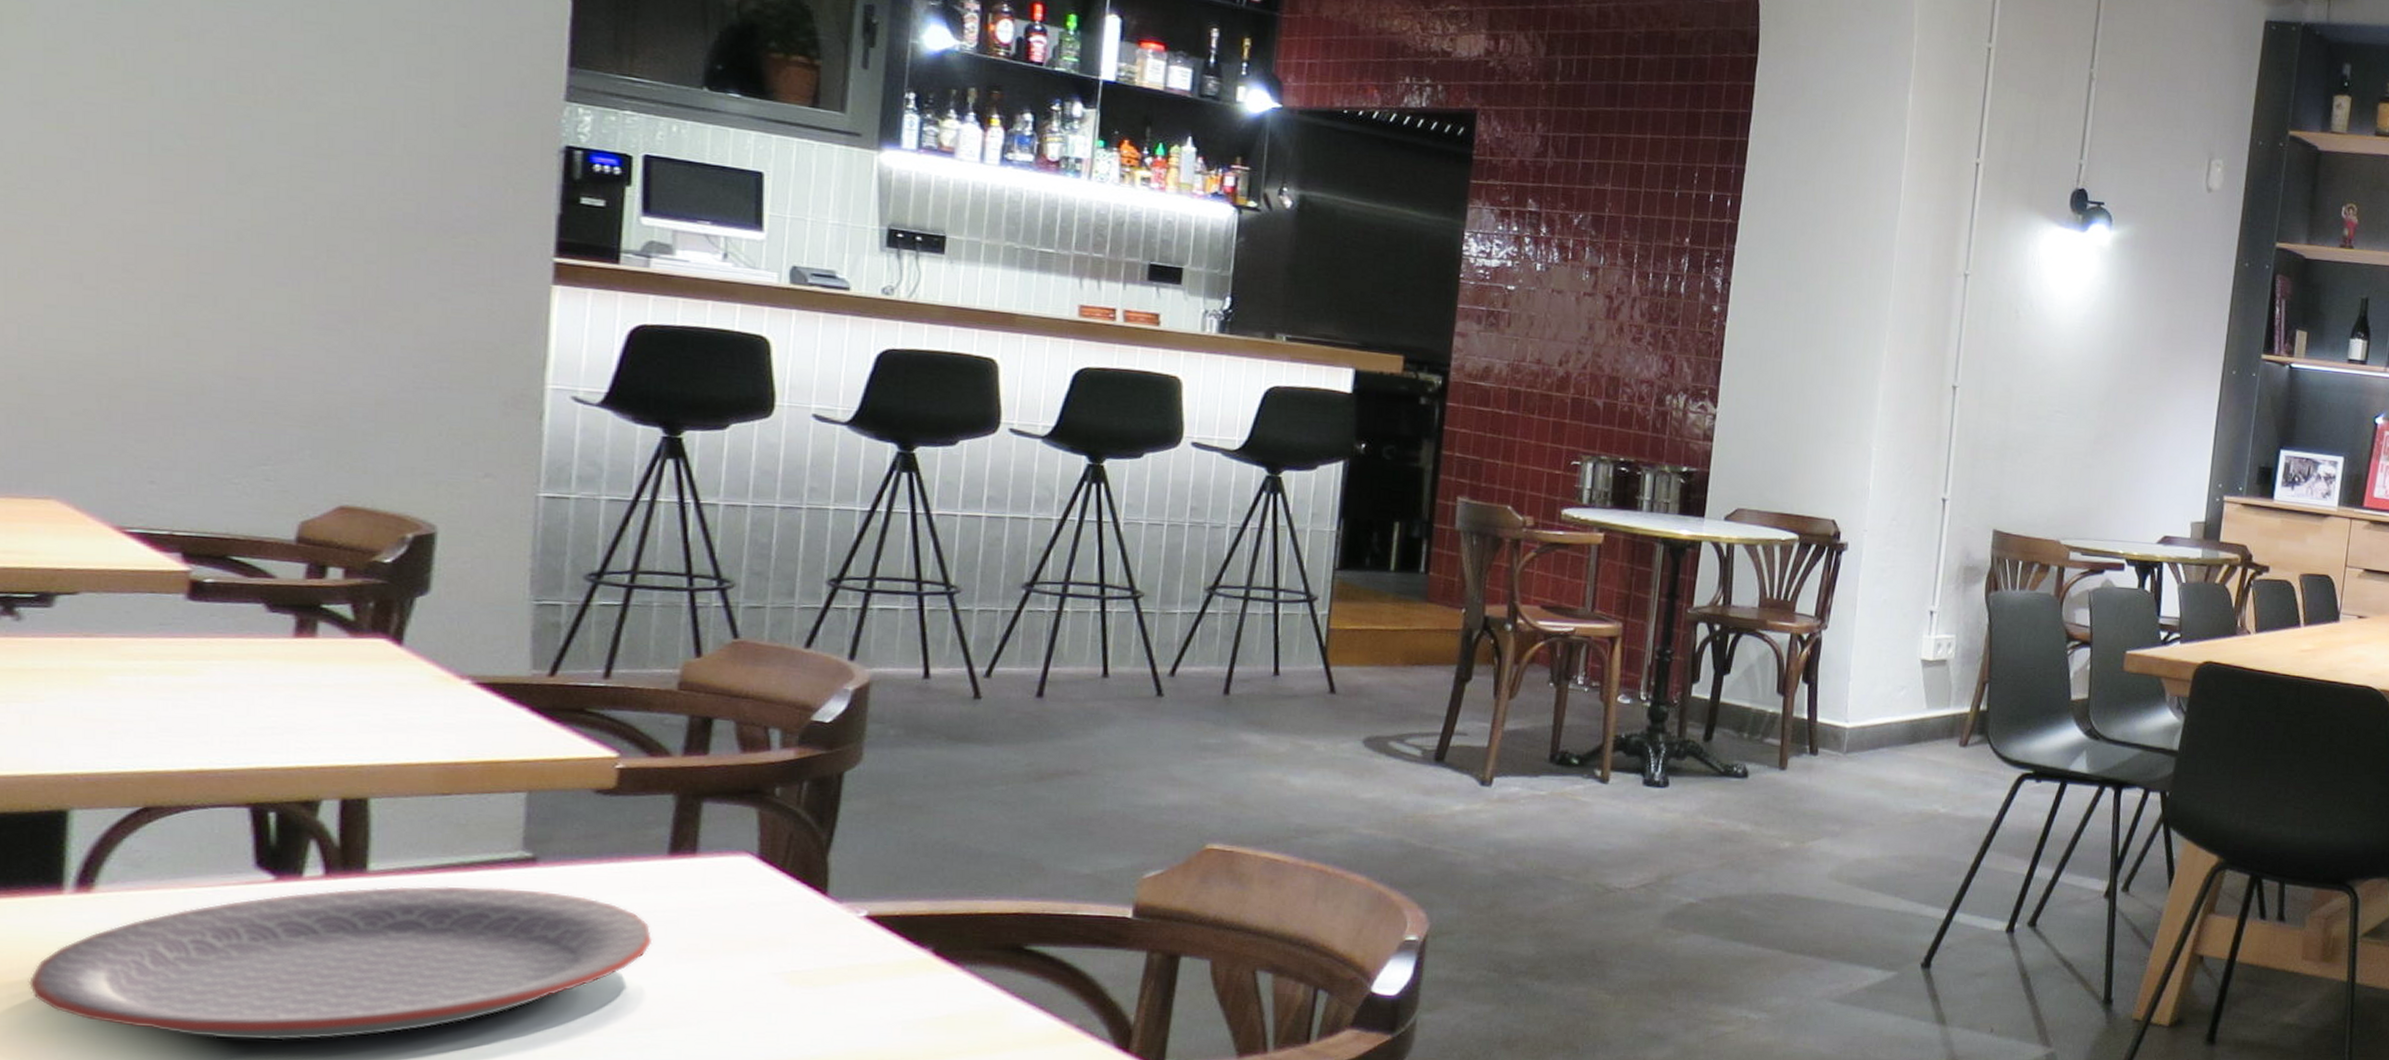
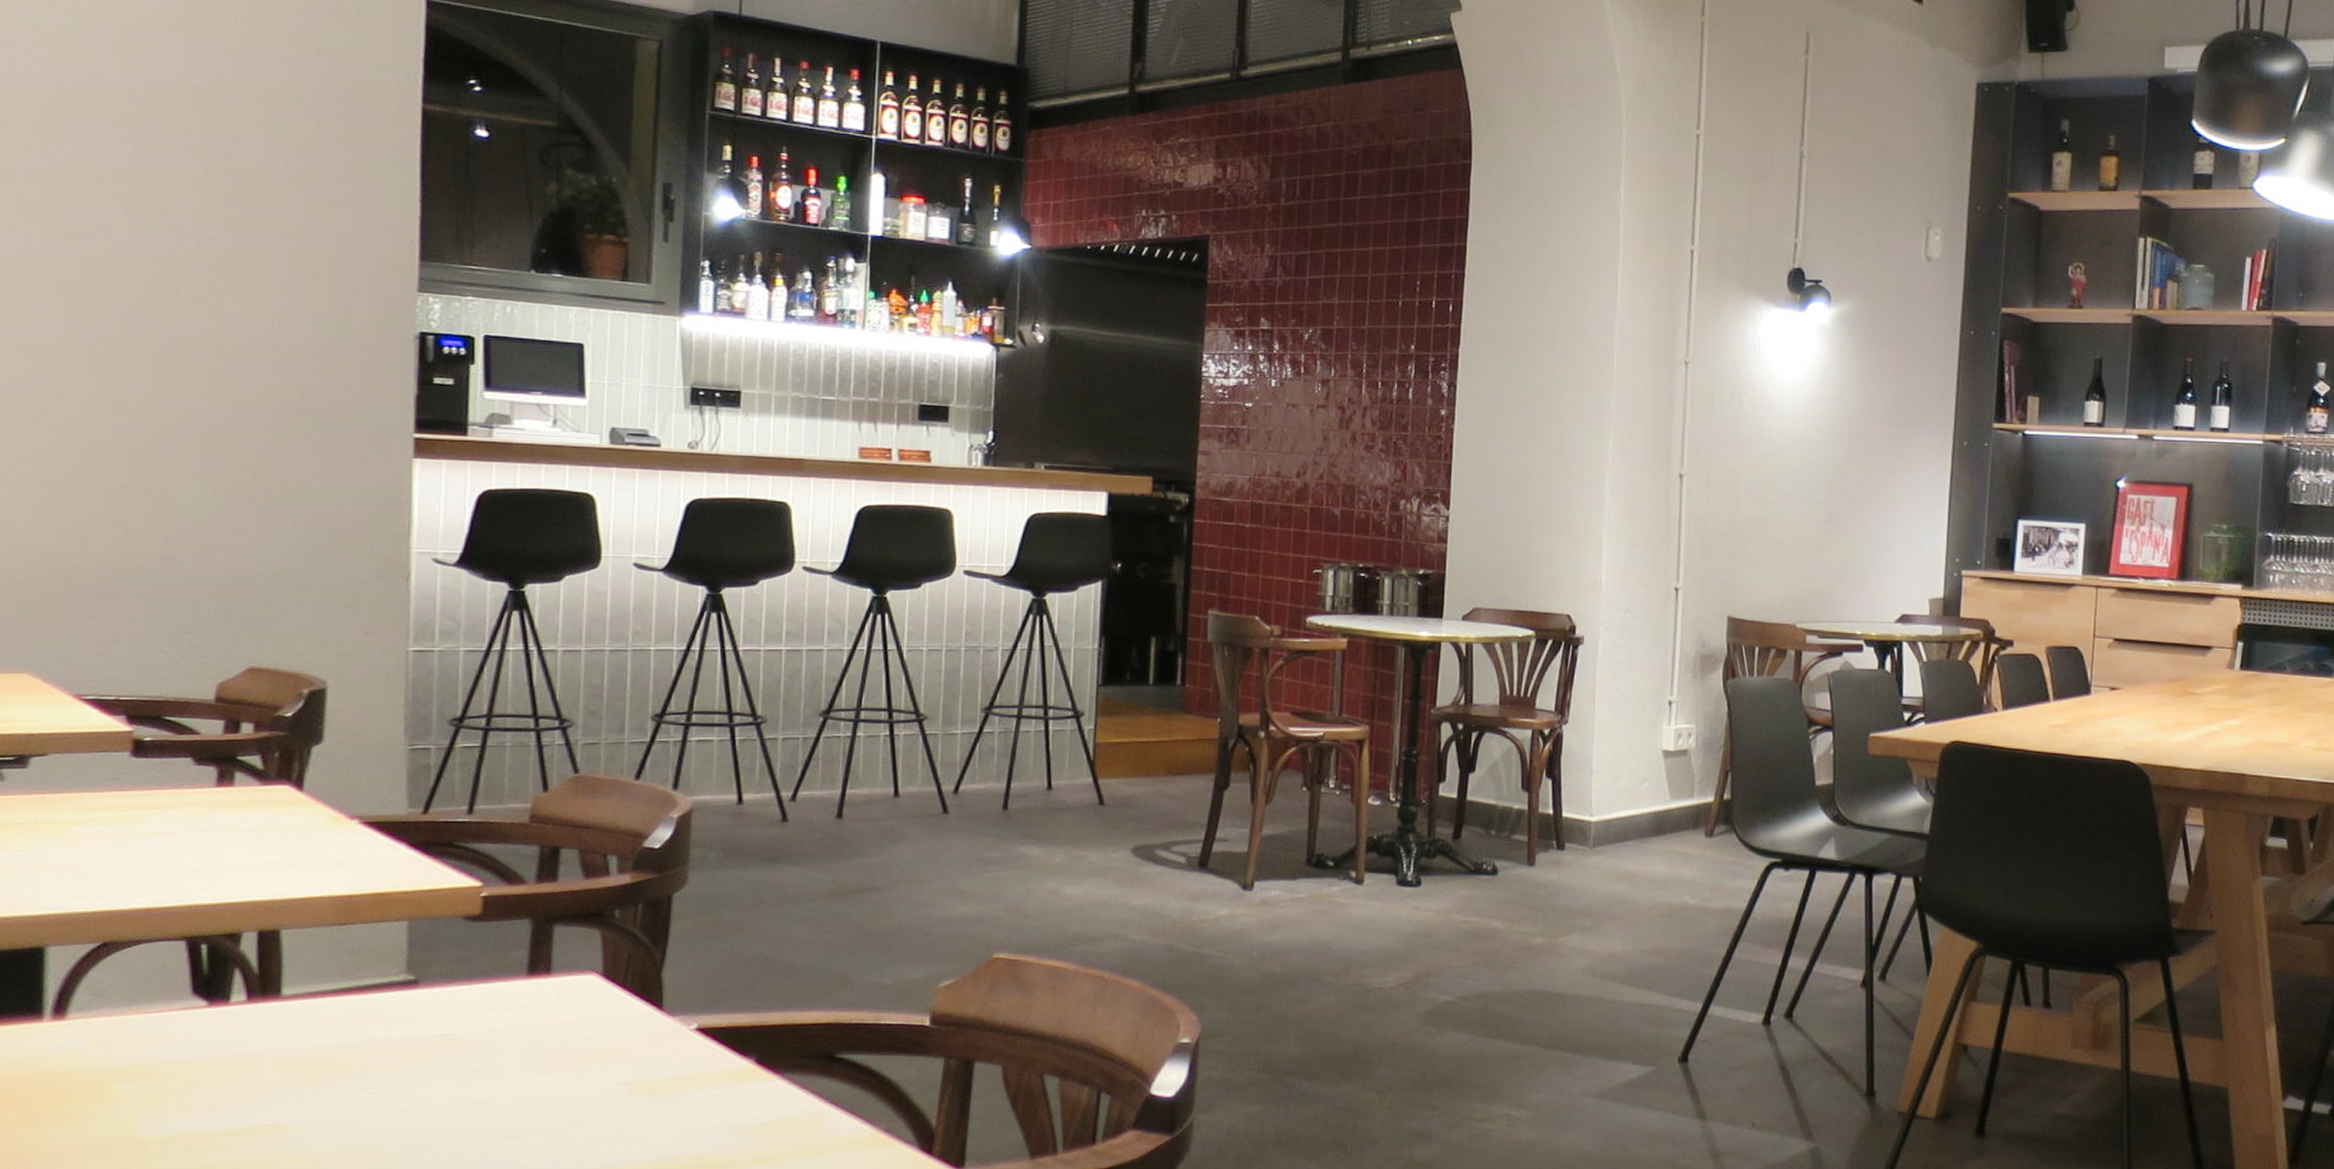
plate: present [28,886,653,1041] -> none [18,1008,517,1150]

